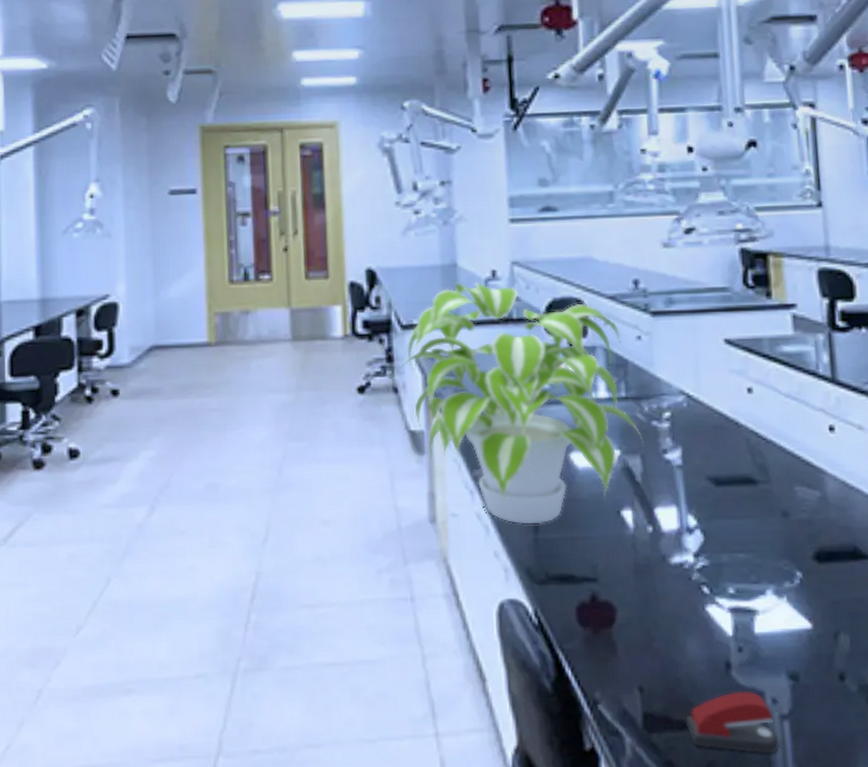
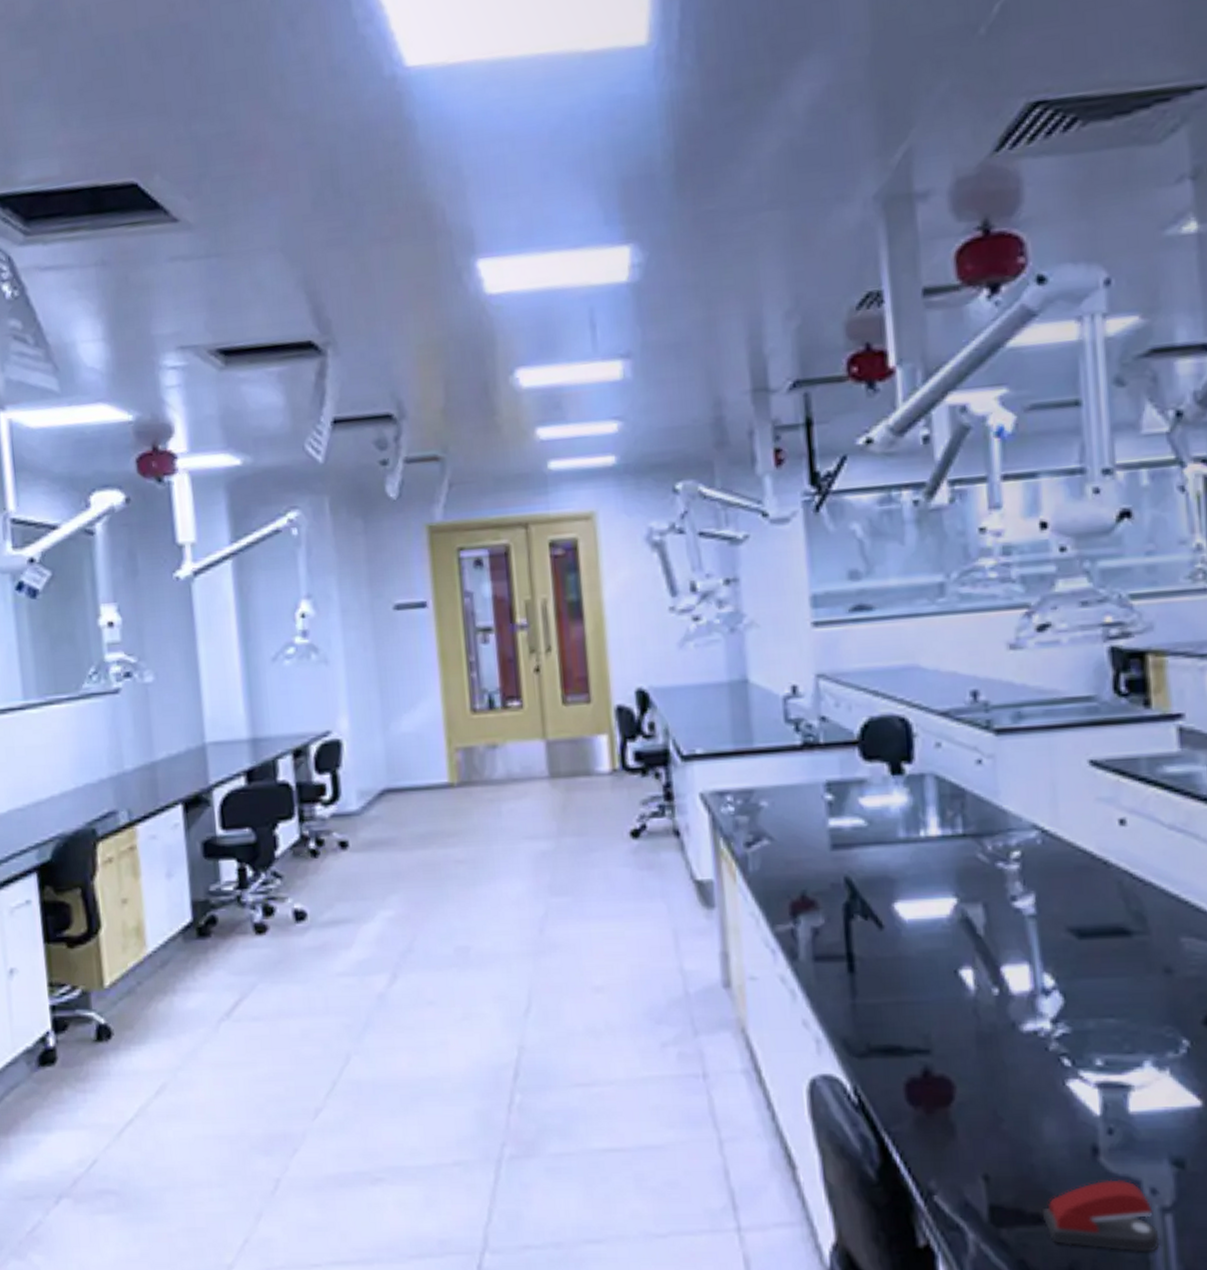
plant: present [398,282,644,524] -> none [680,700,987,987]

